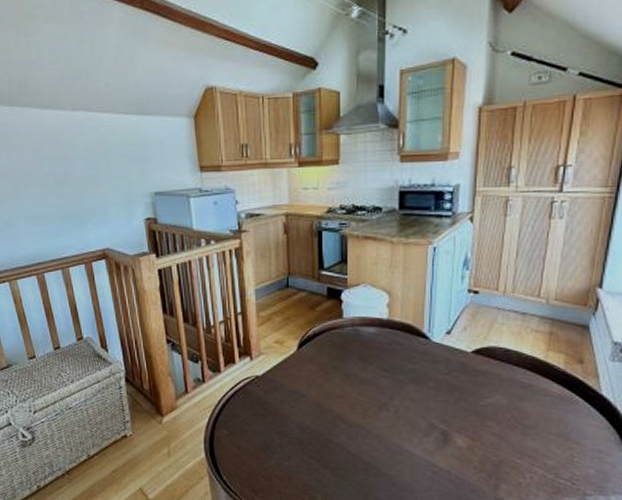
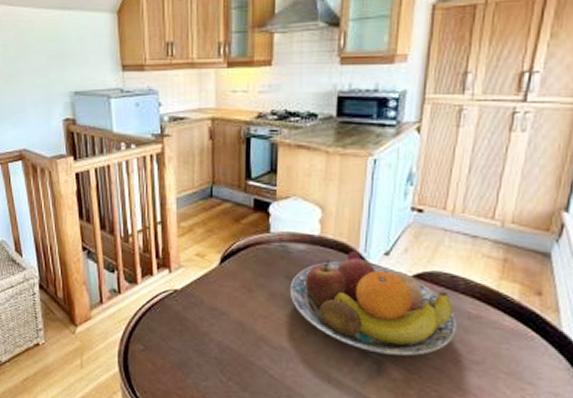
fruit bowl: none [362,331,512,425] -> present [289,250,457,356]

